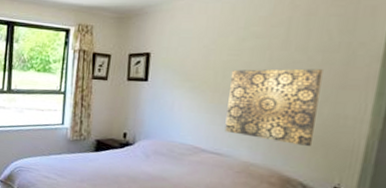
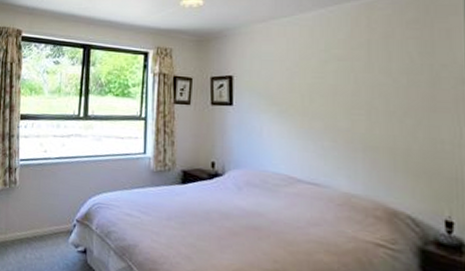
wall art: present [224,68,323,147] -> none [318,91,414,175]

